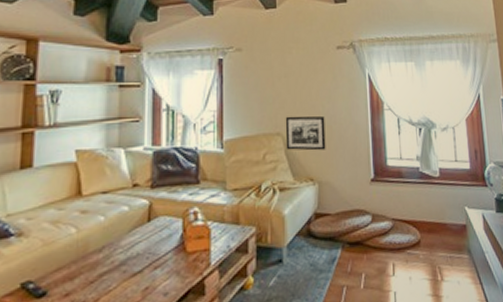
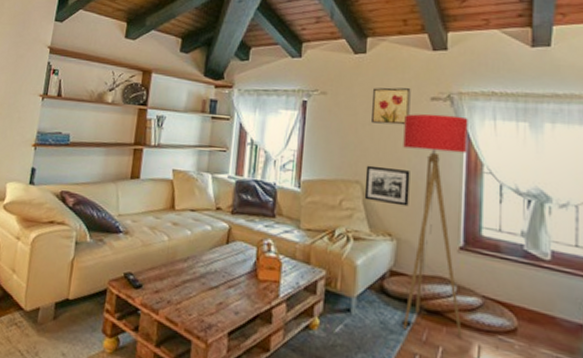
wall art: none [285,39,320,75] -> present [371,87,411,126]
floor lamp: none [316,61,379,266] -> present [401,114,468,337]

